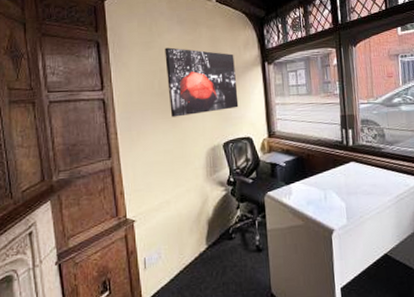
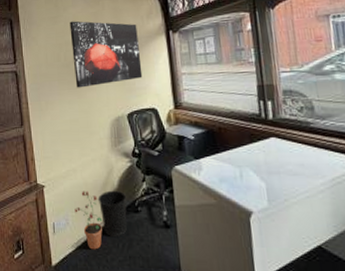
potted plant: none [167,222,197,281] -> present [74,190,103,250]
wastebasket: none [192,219,221,266] -> present [97,190,127,236]

